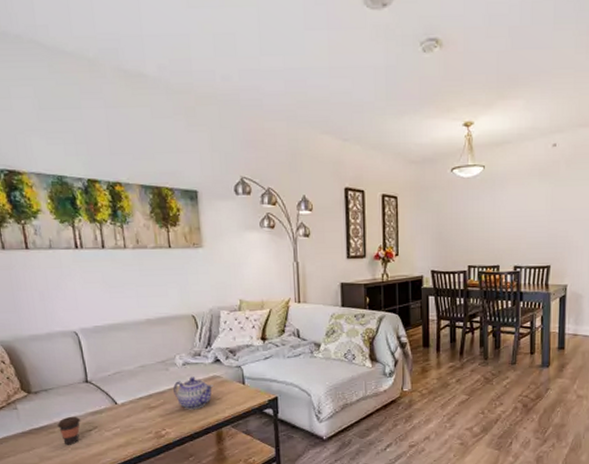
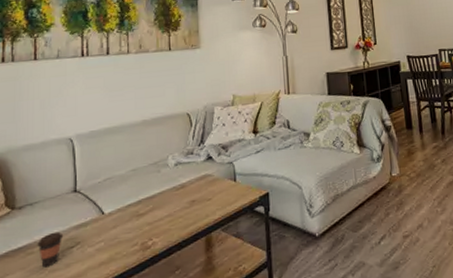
teapot: present [173,377,213,410] -> none [164,177,205,215]

